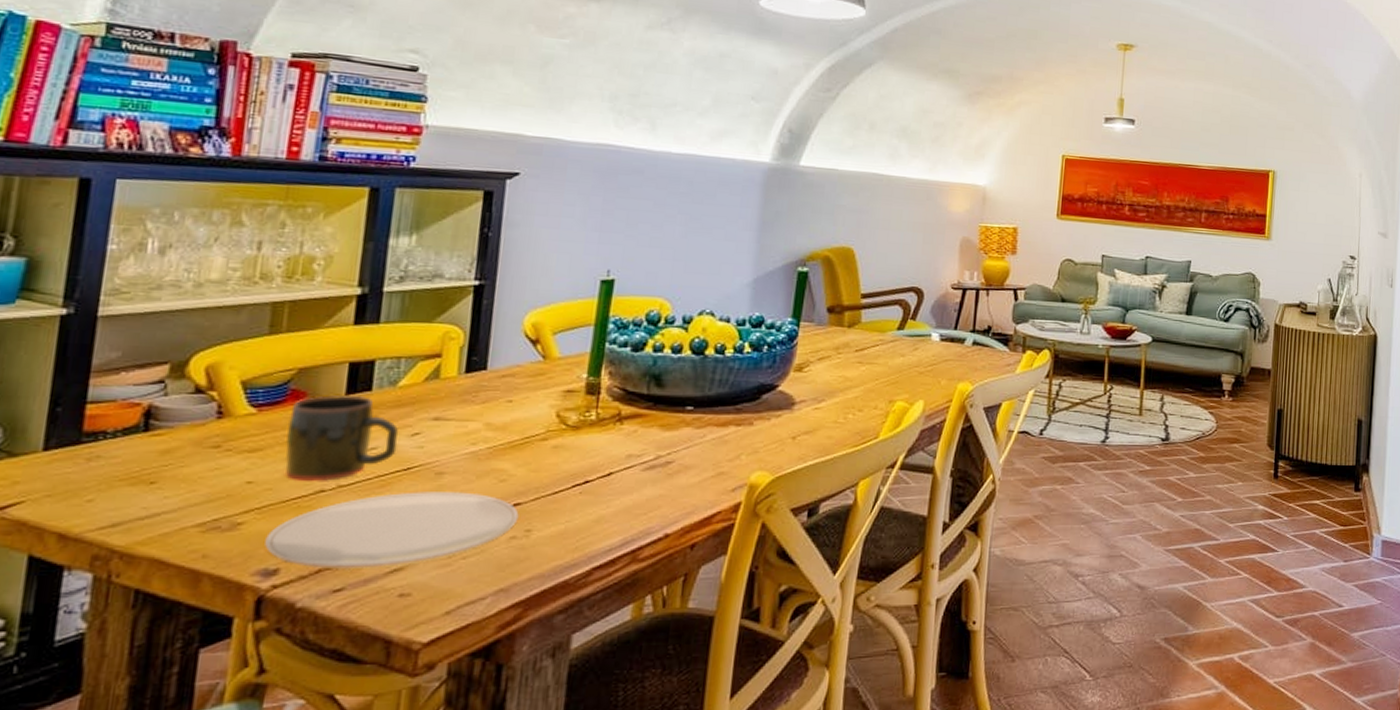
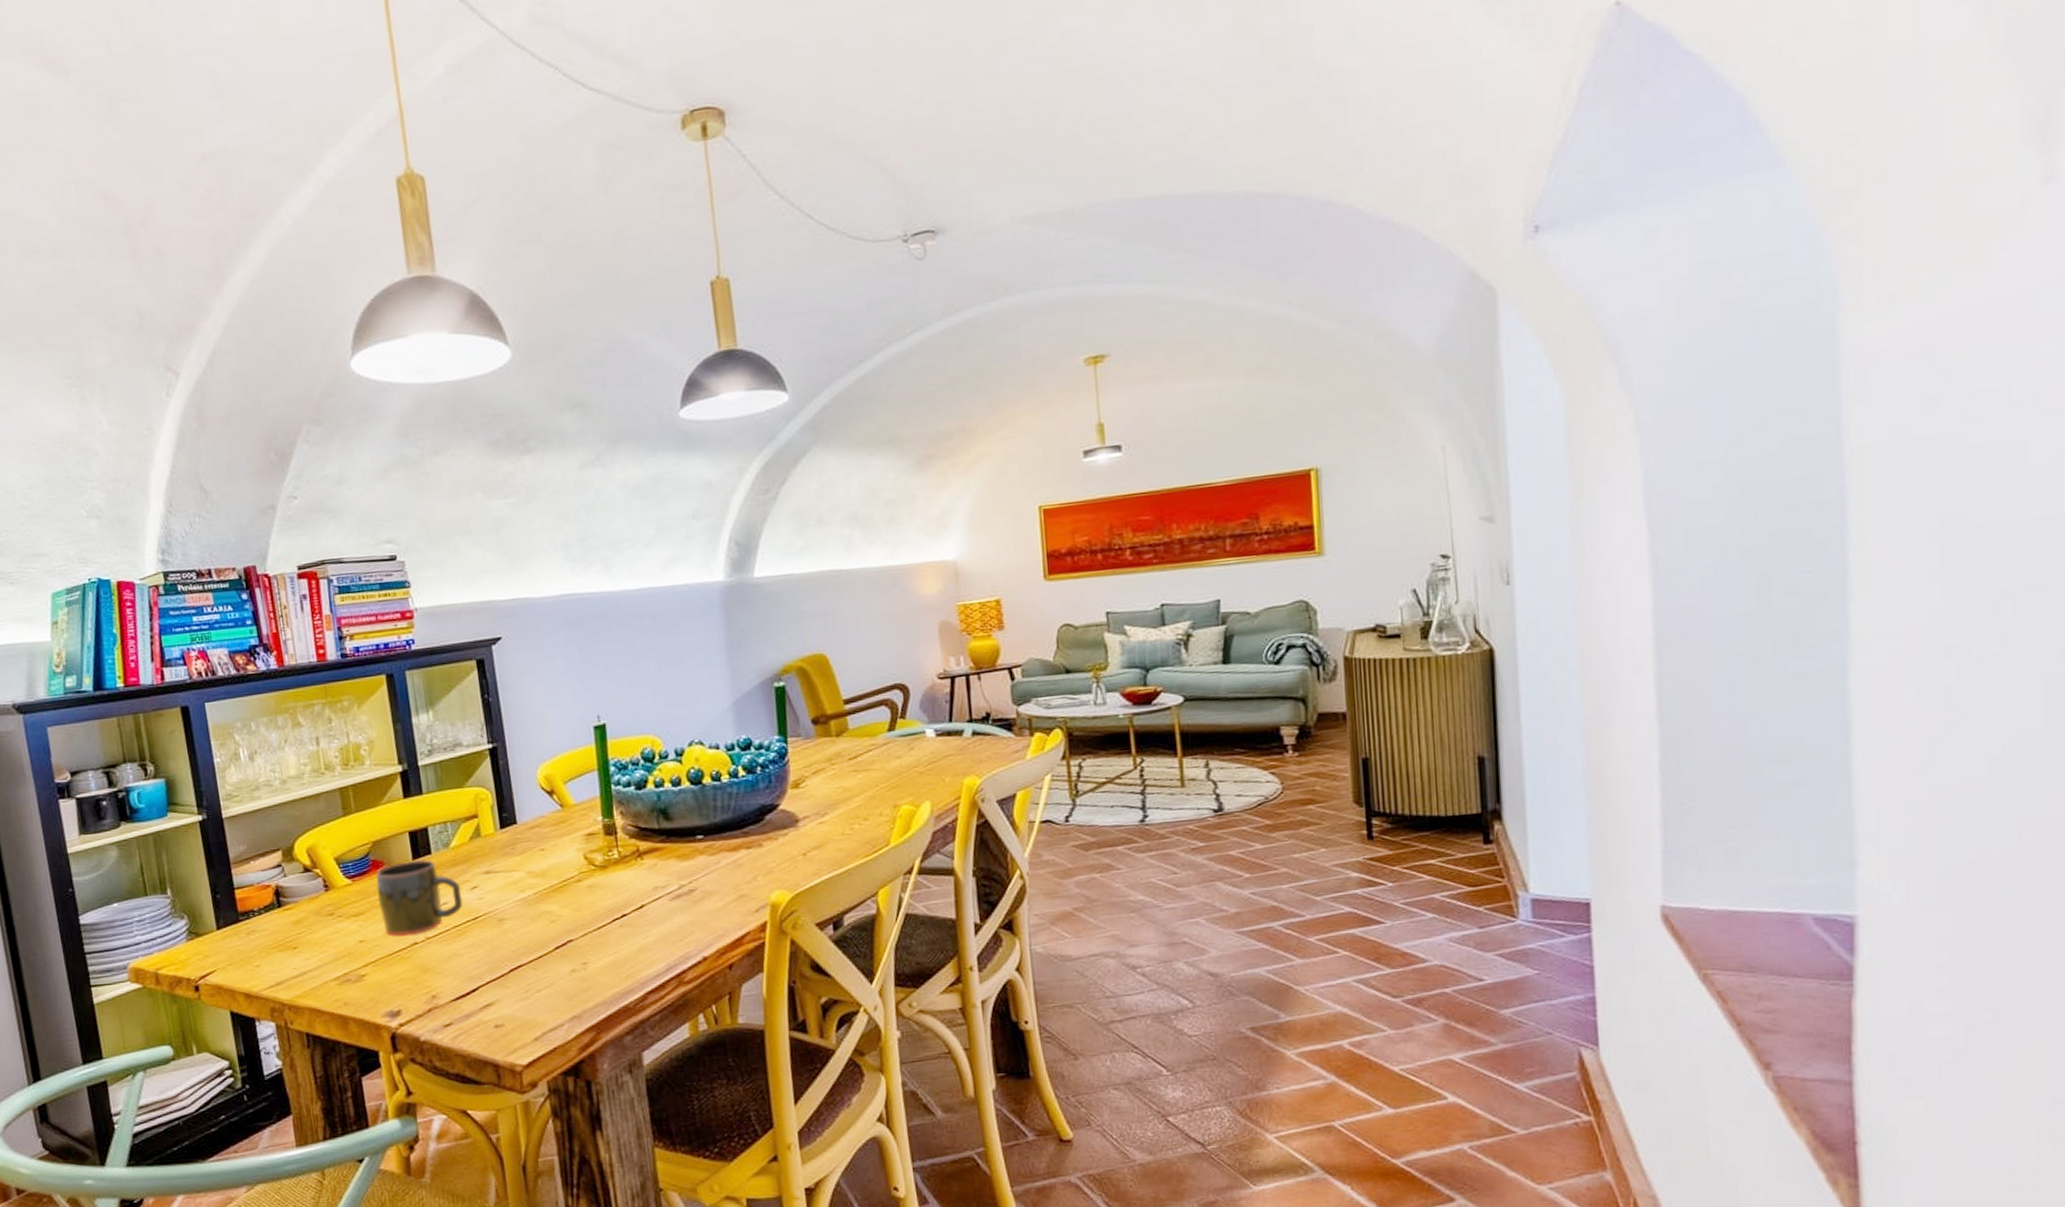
plate: present [265,492,519,569] -> none [384,934,574,1008]

